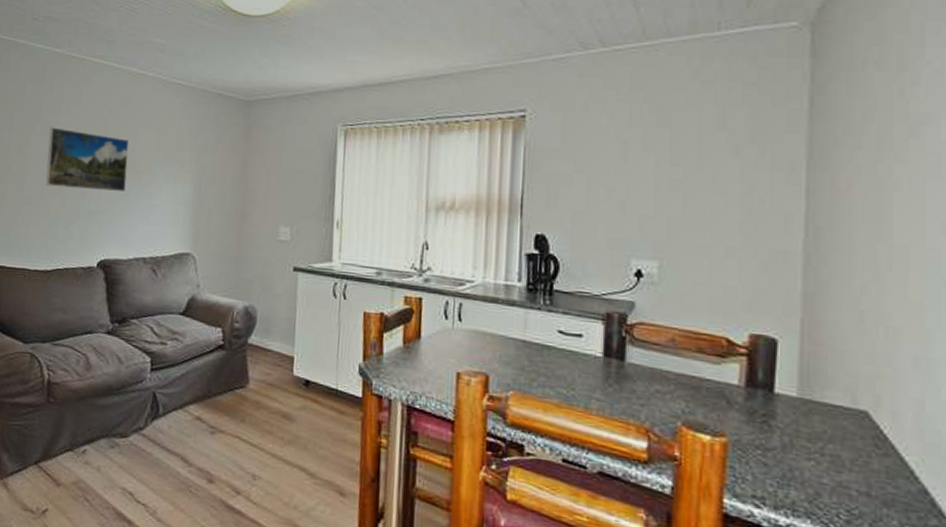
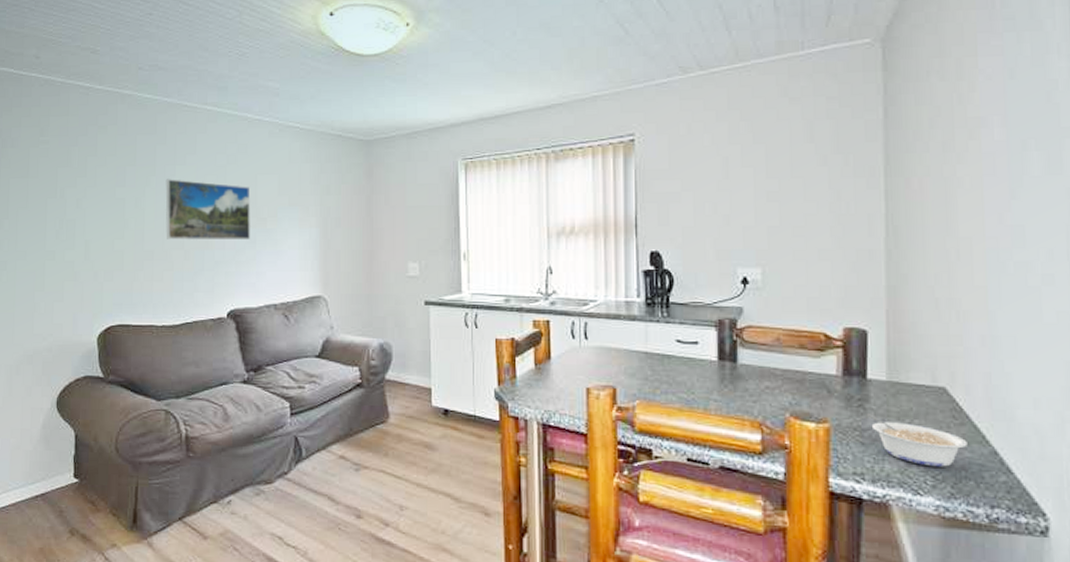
legume: none [771,430,891,502] -> present [866,412,967,467]

